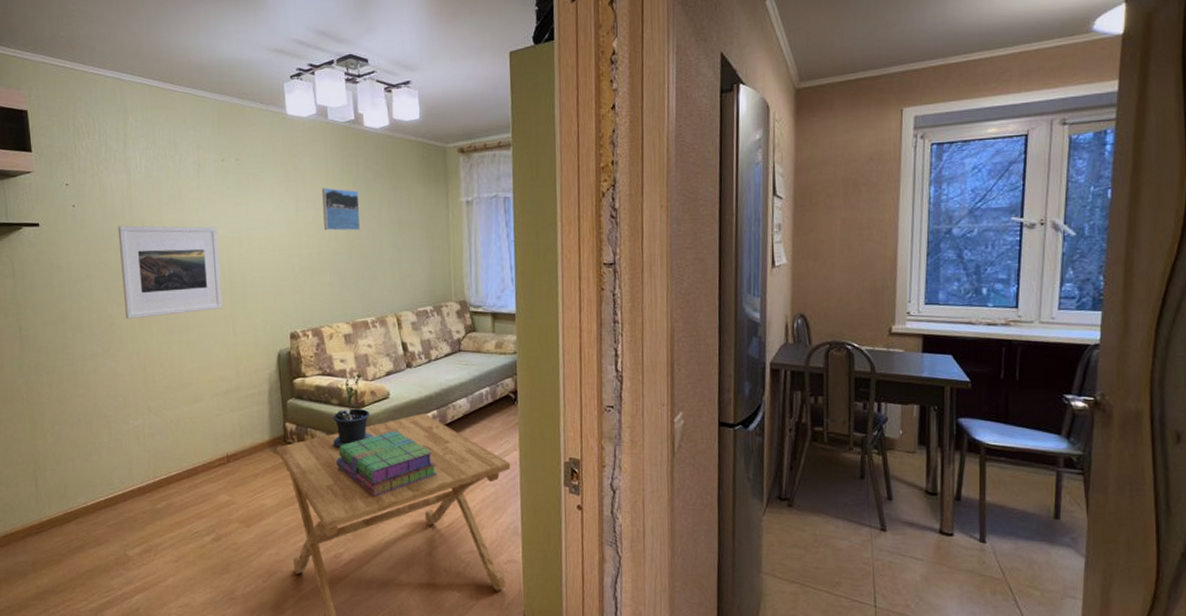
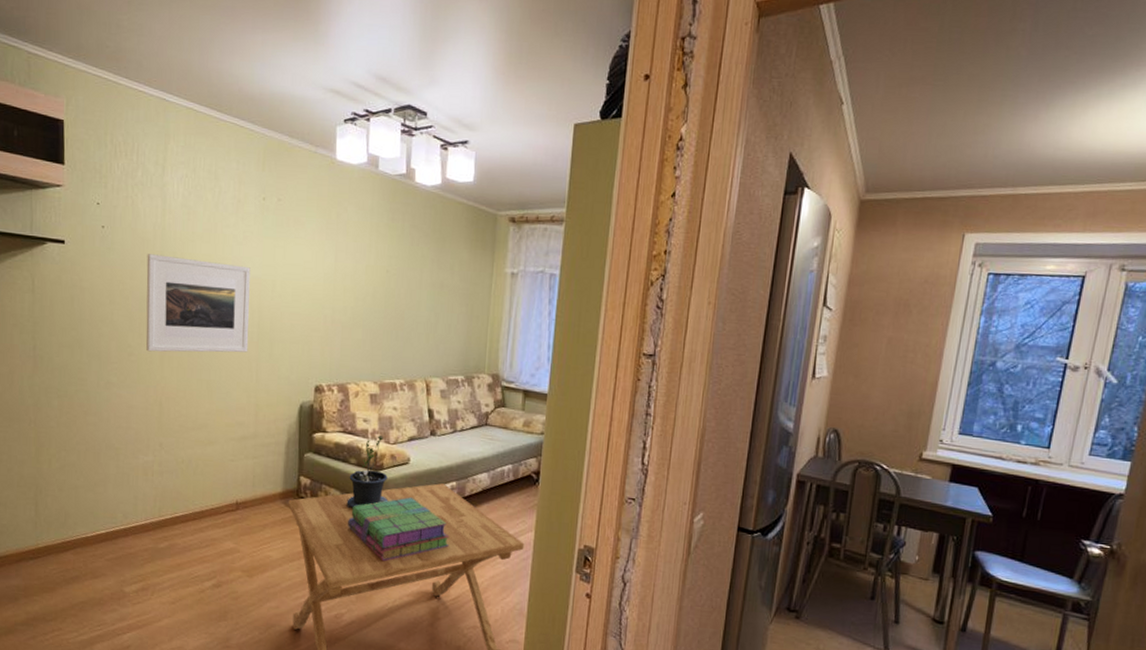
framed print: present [322,187,361,231] -> none [362,240,402,290]

